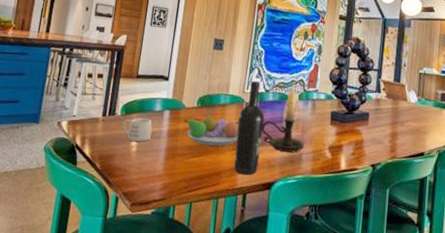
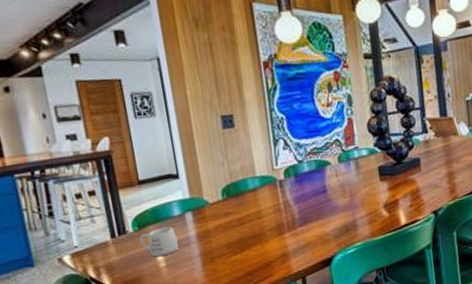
fruit bowl: present [183,114,239,147] -> none [211,203,280,240]
wine bottle: present [234,80,265,176] -> none [274,153,311,259]
candle holder: present [262,83,305,153] -> none [304,146,357,224]

